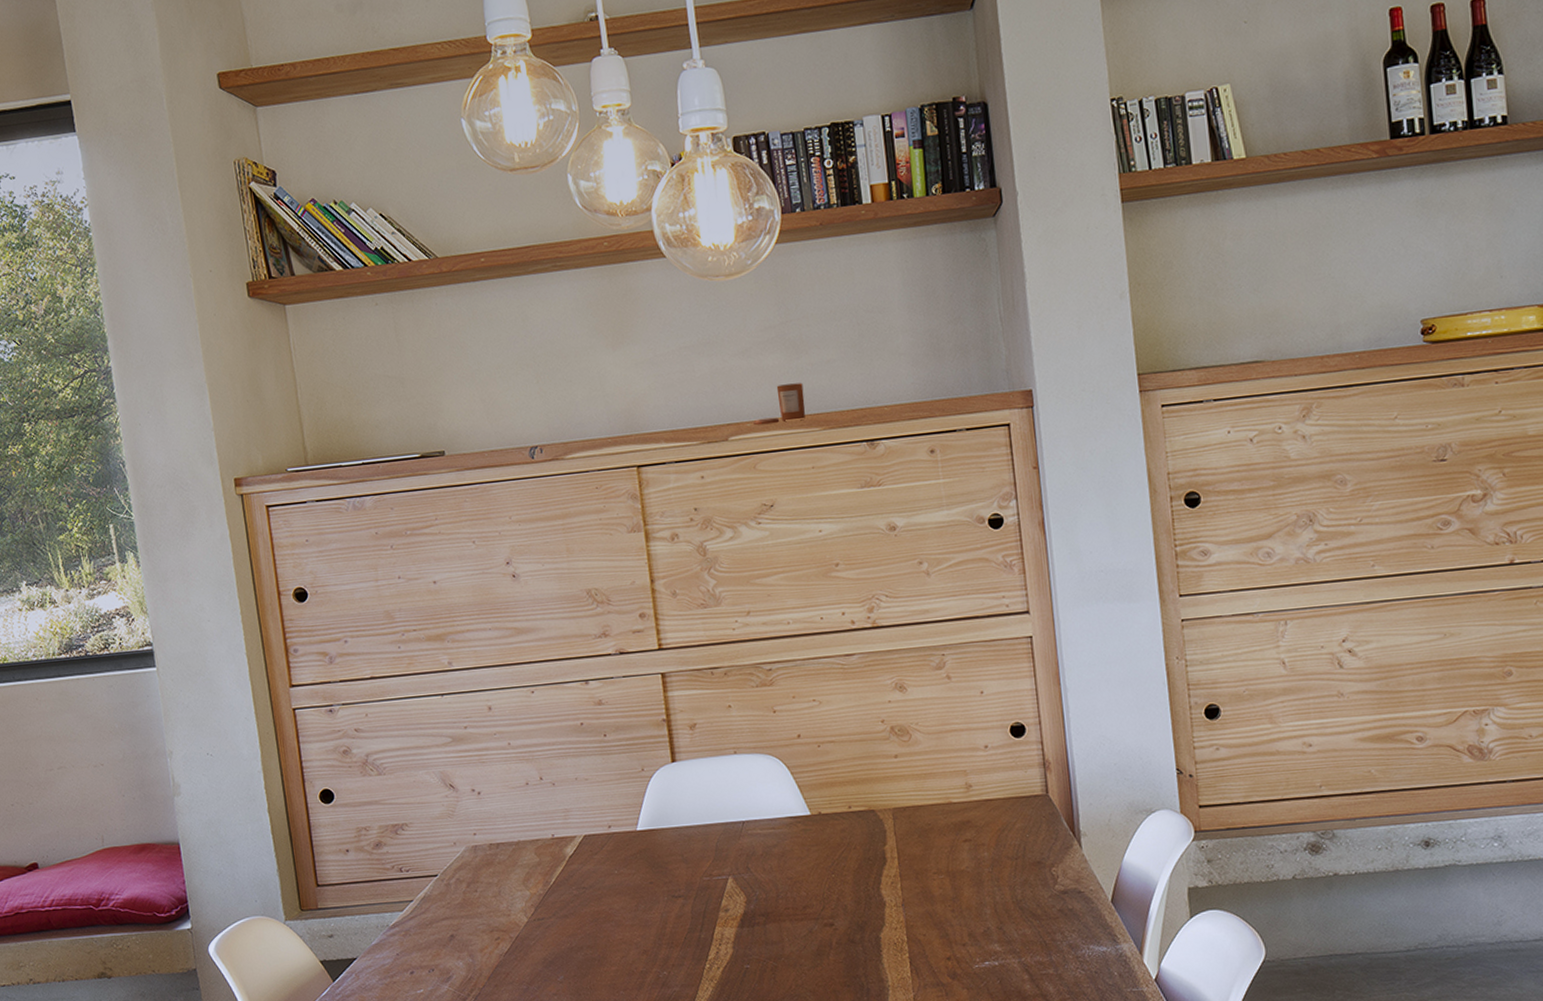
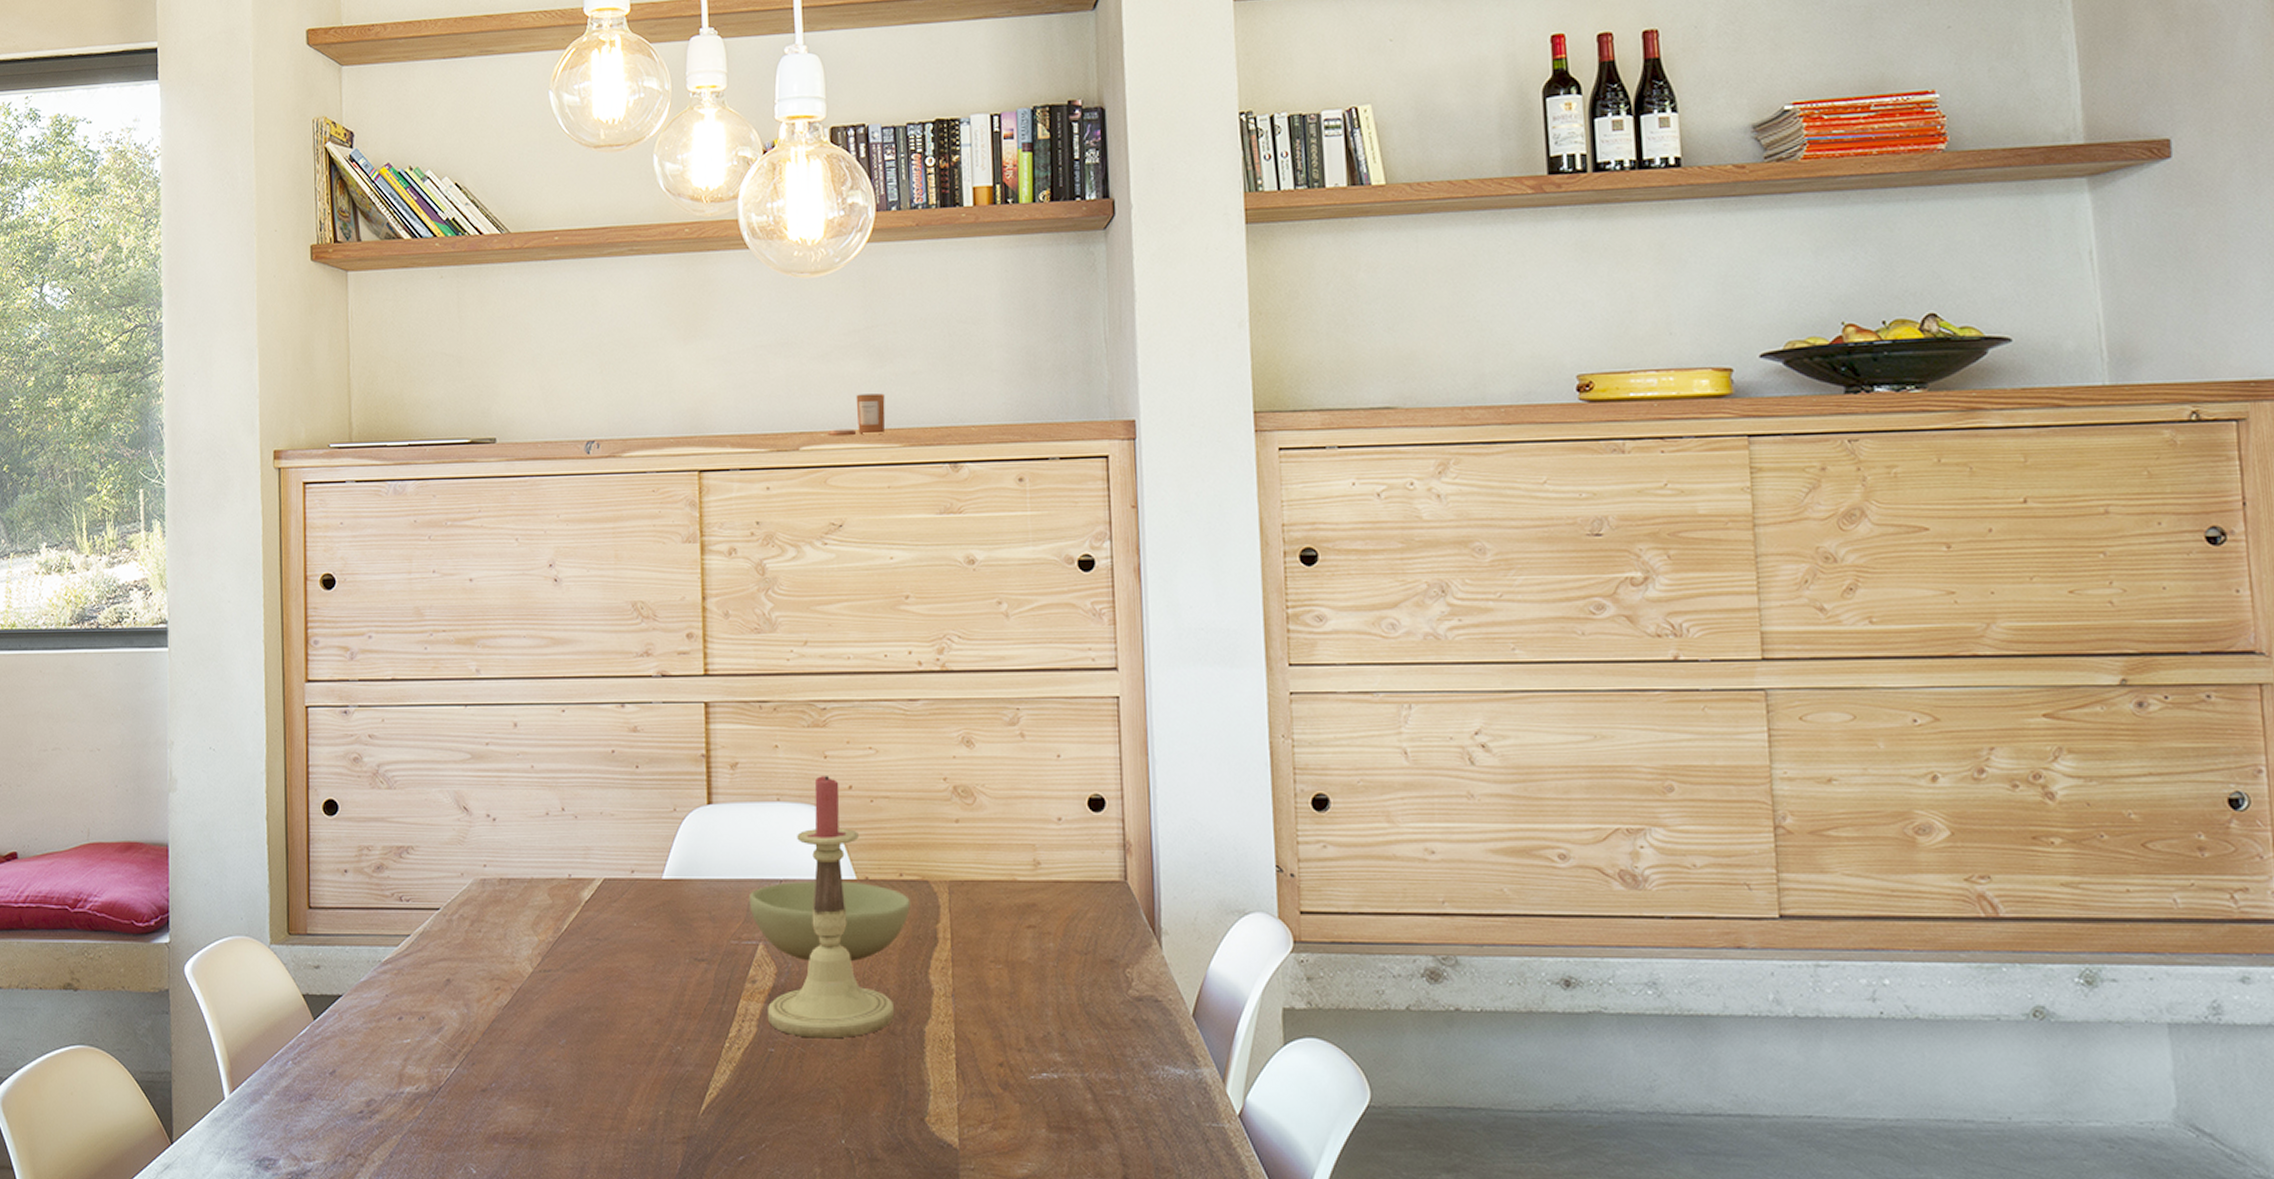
bowl: none [716,817,860,889] -> present [748,881,910,962]
candlestick: none [741,728,853,953] -> present [767,776,895,1039]

